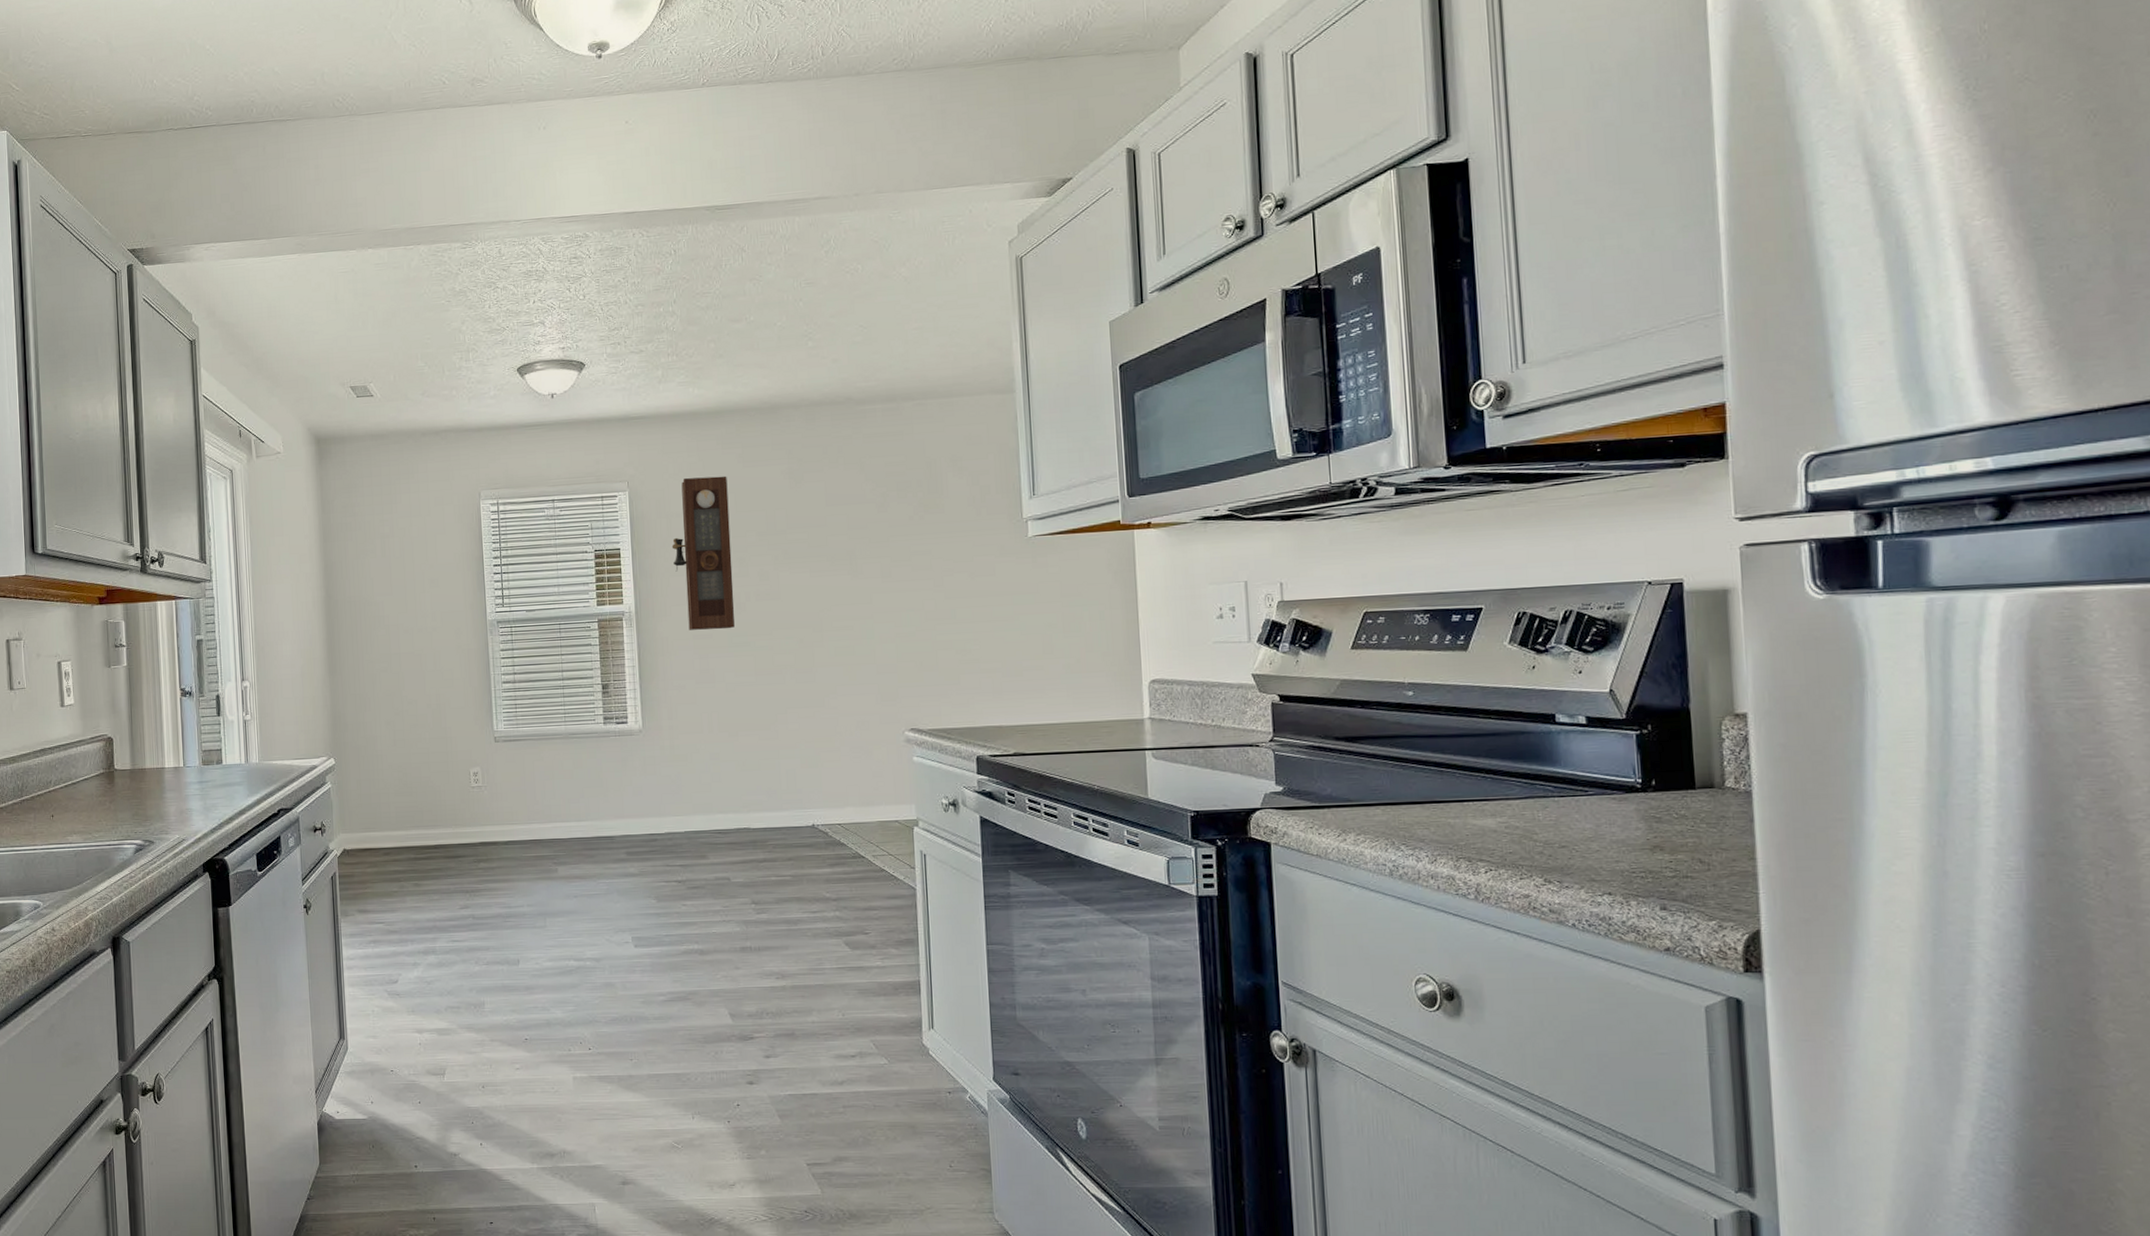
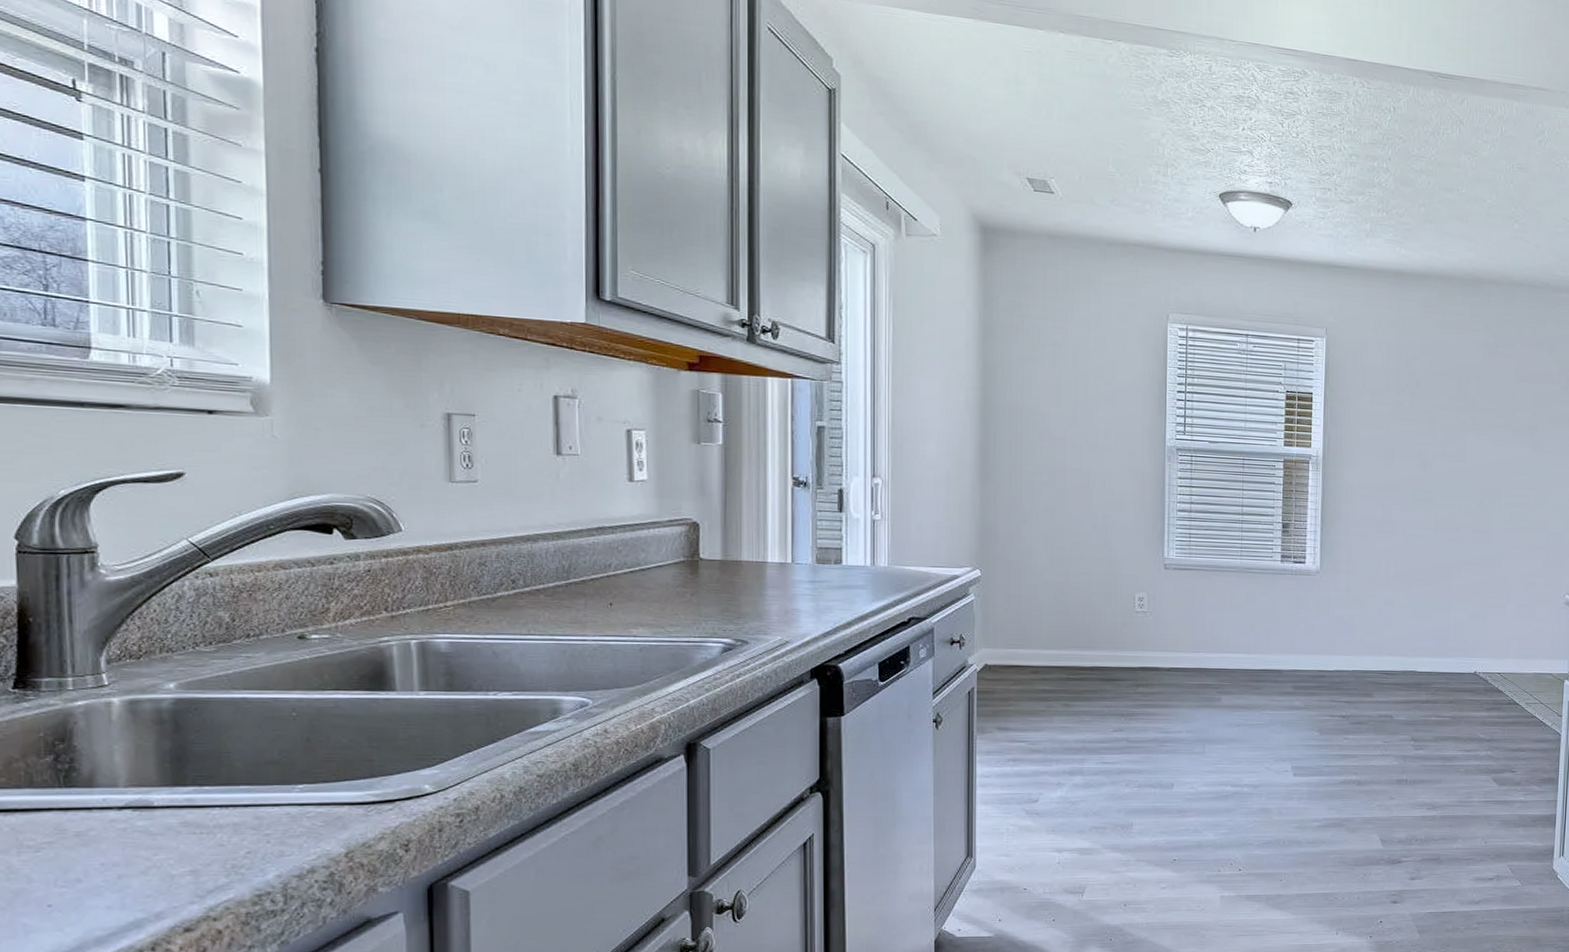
pendulum clock: present [671,476,735,630] -> none [1365,333,1425,484]

